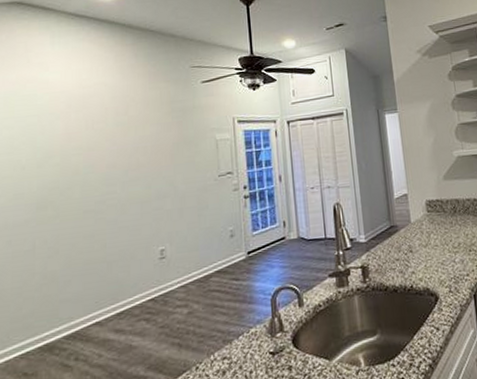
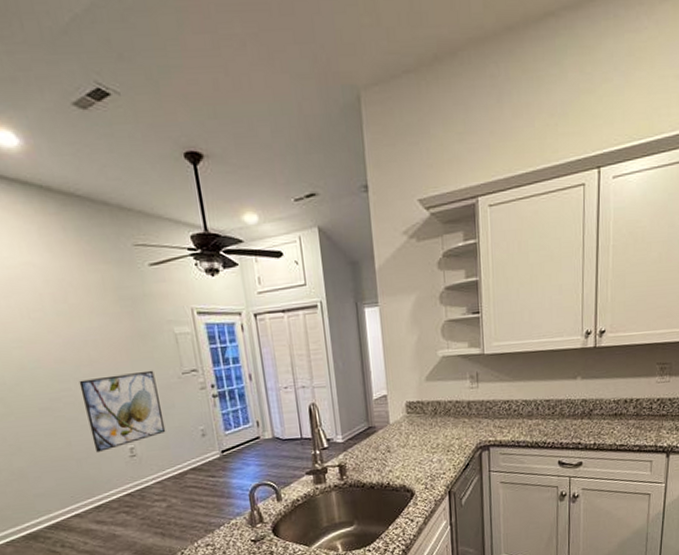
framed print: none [124,173,197,254] -> present [79,370,166,452]

